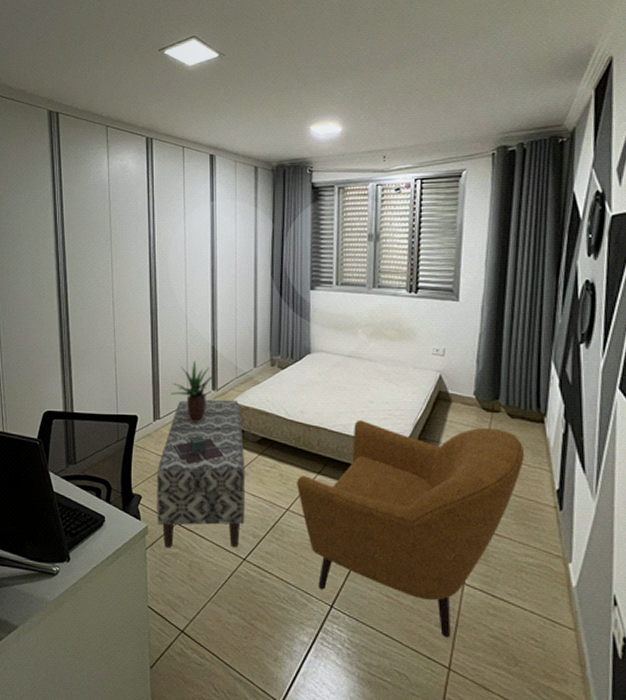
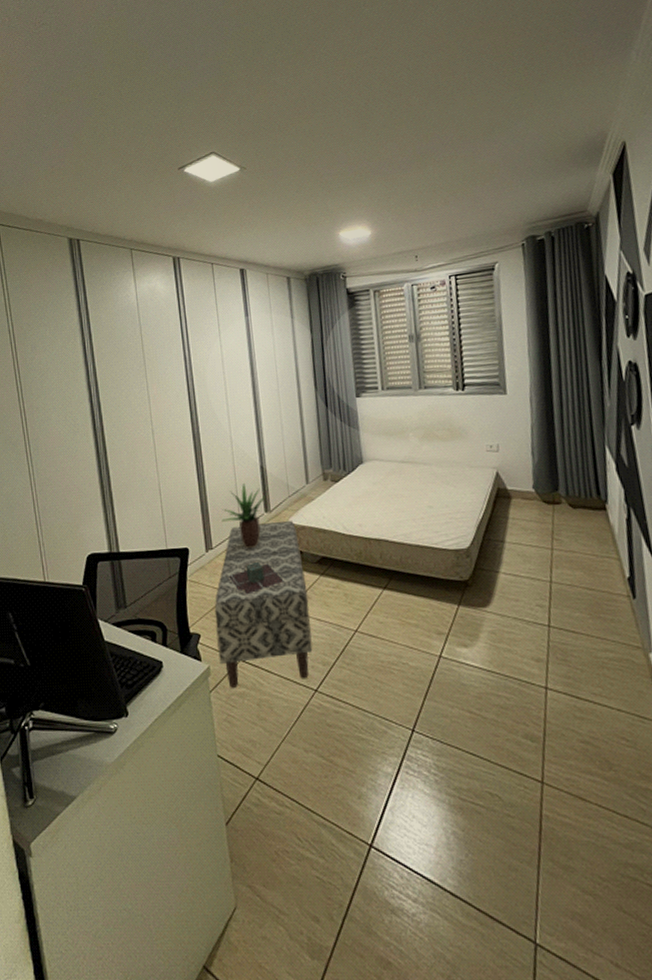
armchair: present [297,420,524,638] -> none [362,521,592,749]

